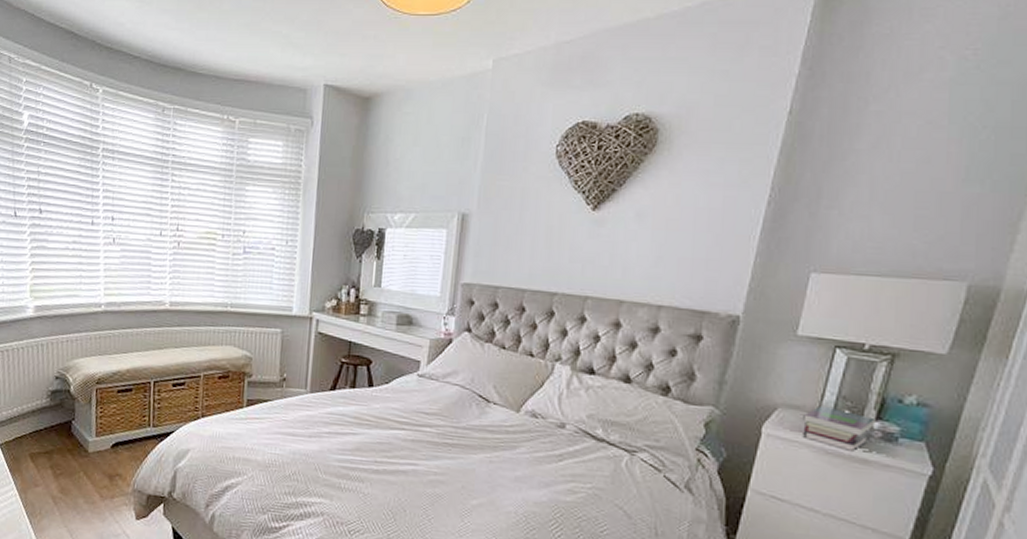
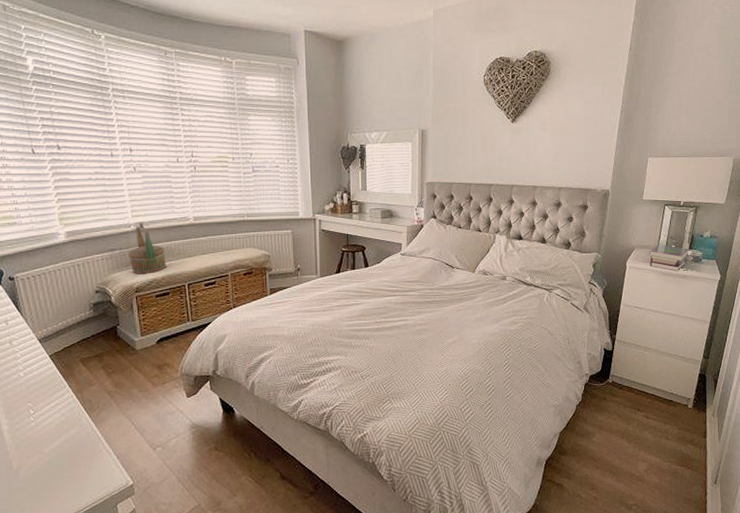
decorative basket: none [94,303,134,364] -> present [128,223,166,274]

